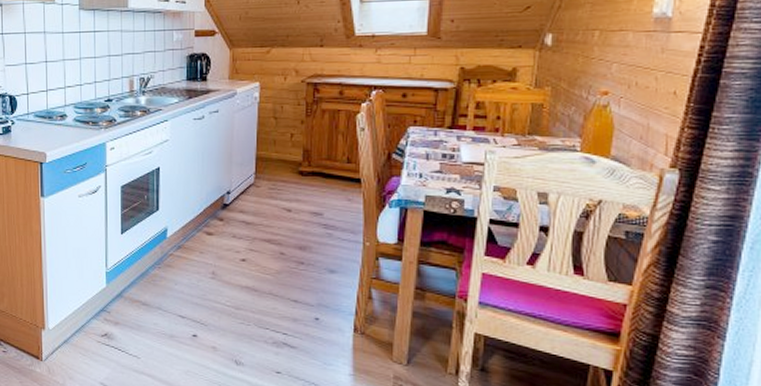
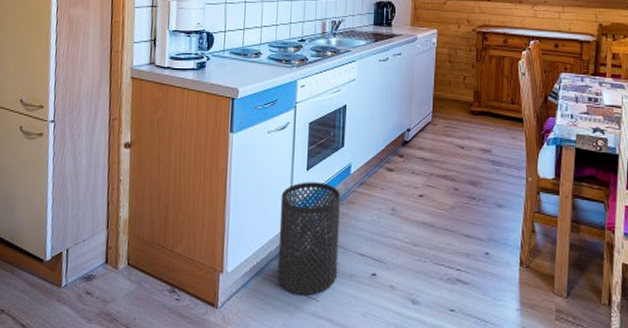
trash can: none [96,245,158,353] -> present [277,182,341,295]

